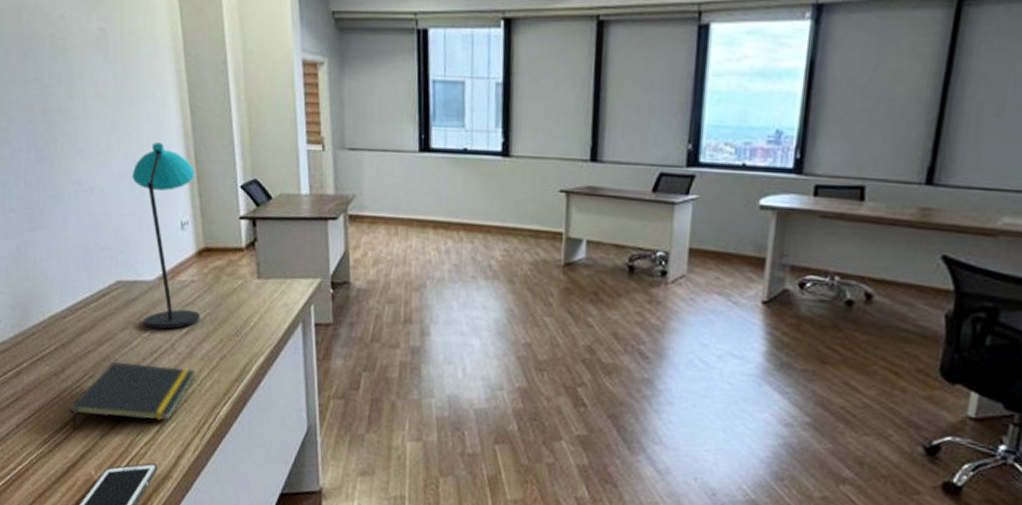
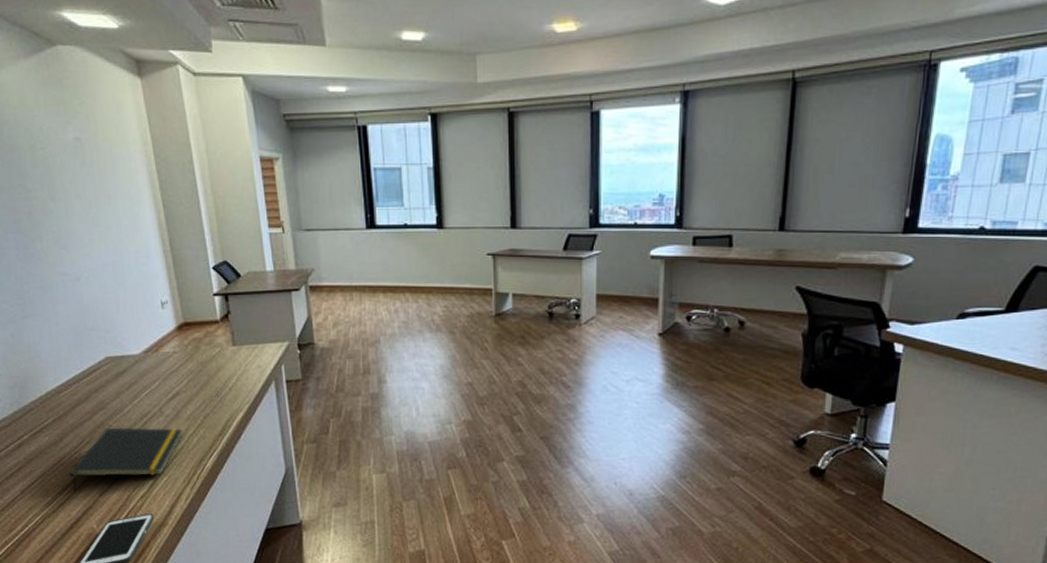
desk lamp: present [132,142,201,330] -> none [114,234,184,396]

